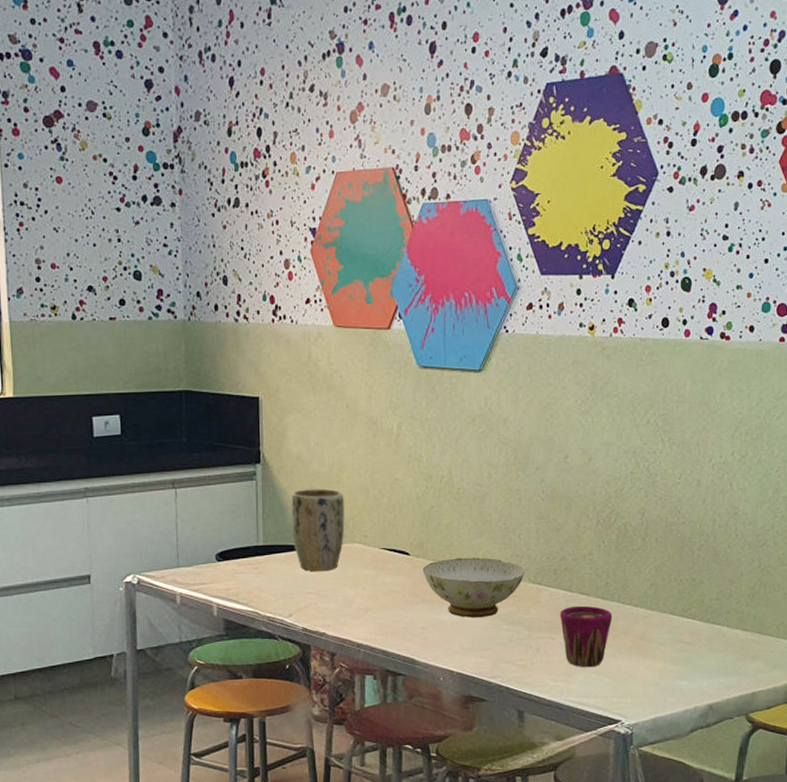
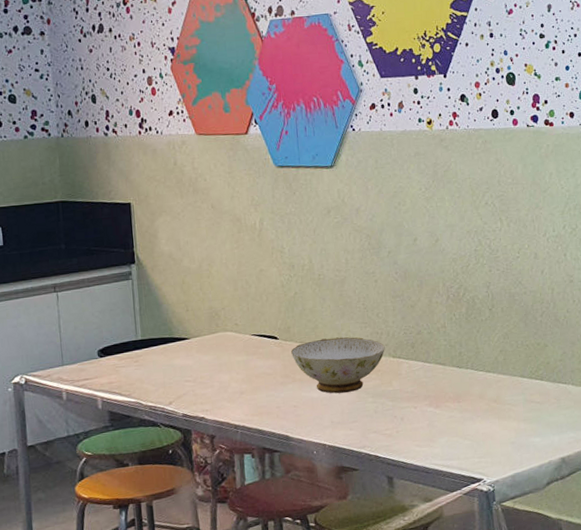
plant pot: present [291,488,345,571] -> none [165,283,217,361]
cup: present [560,605,613,668] -> none [420,374,468,432]

